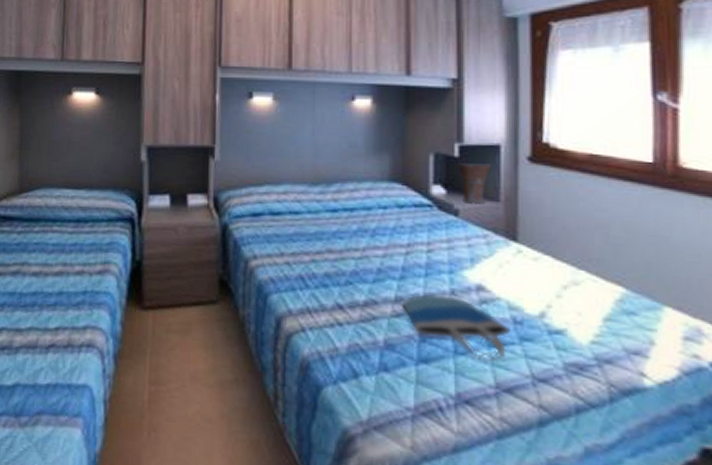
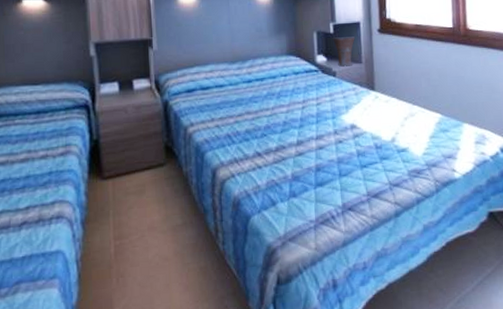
tote bag: present [403,294,510,362] -> none [302,134,374,179]

